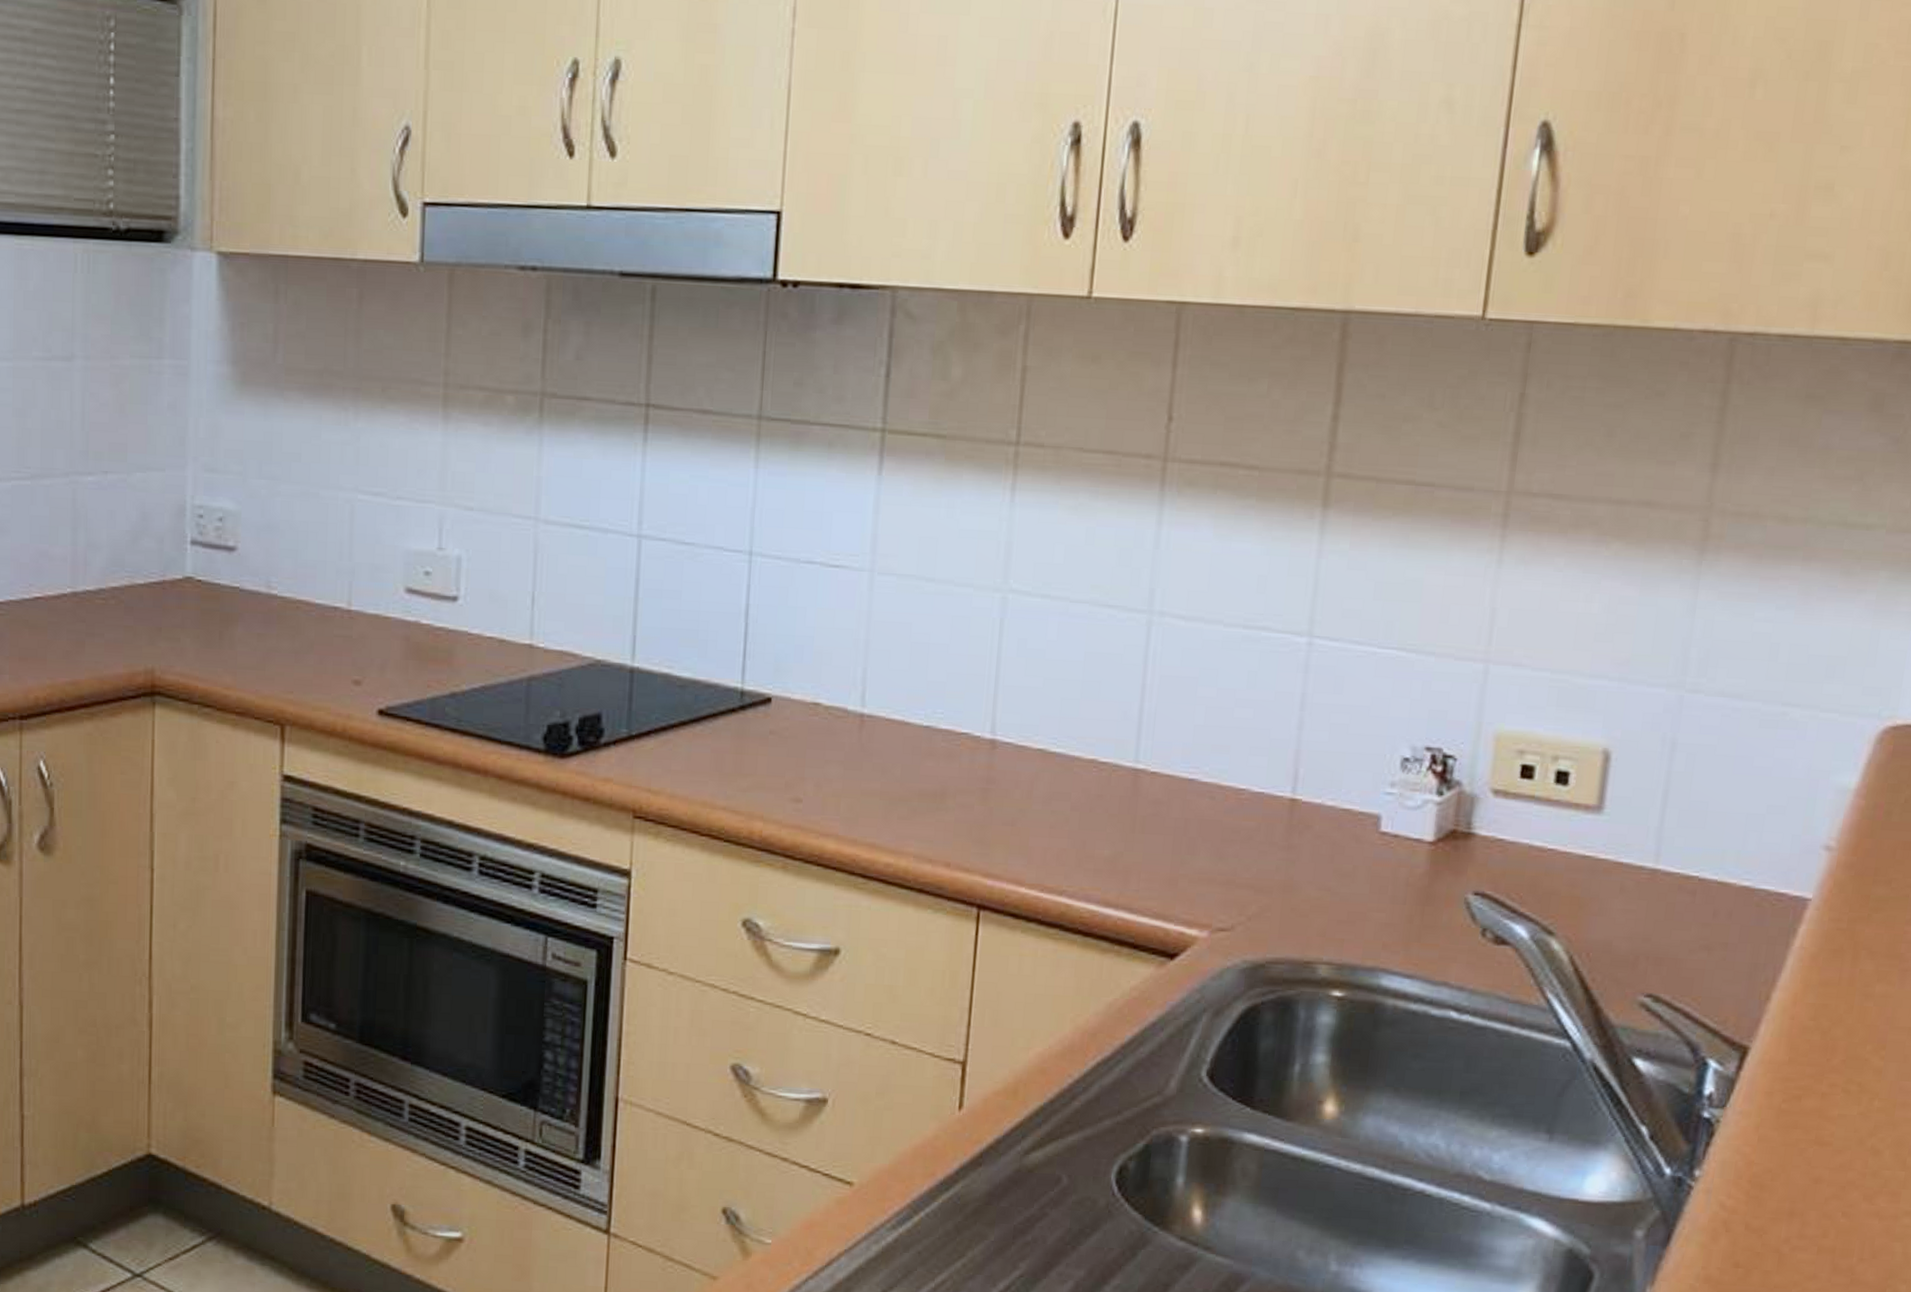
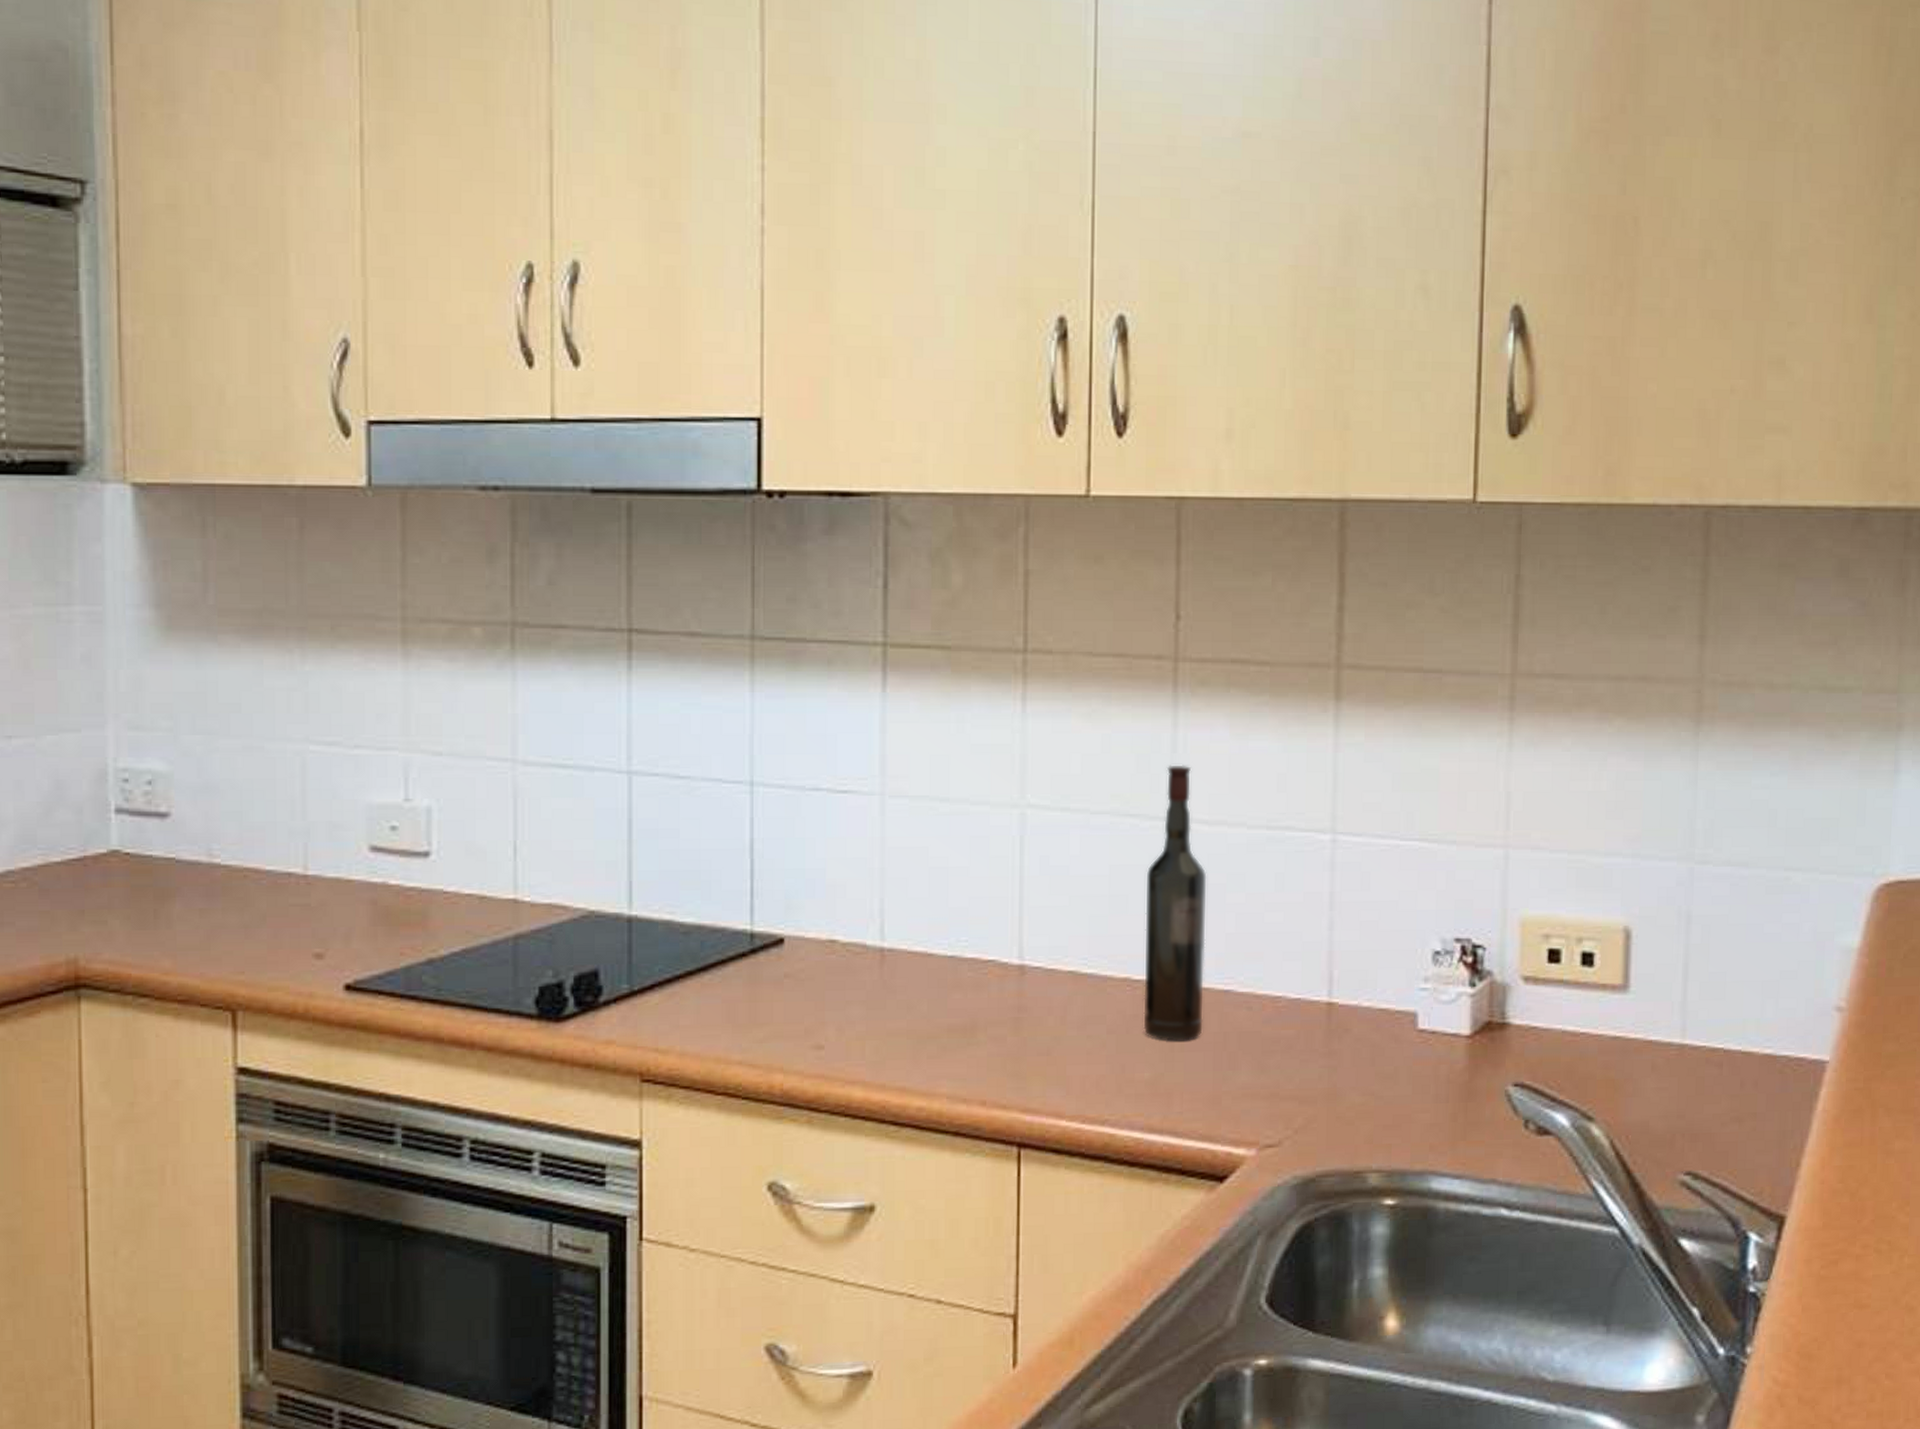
wine bottle: none [1106,560,1180,823] -> present [1143,765,1207,1040]

